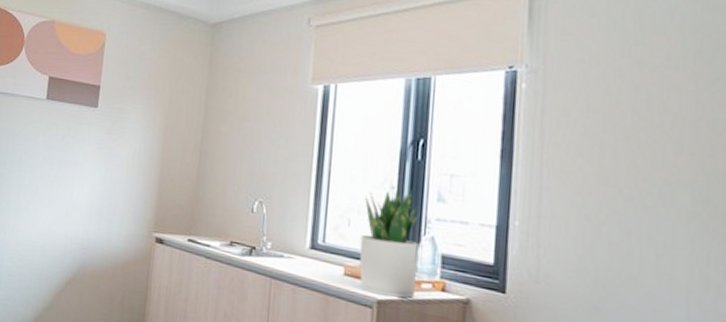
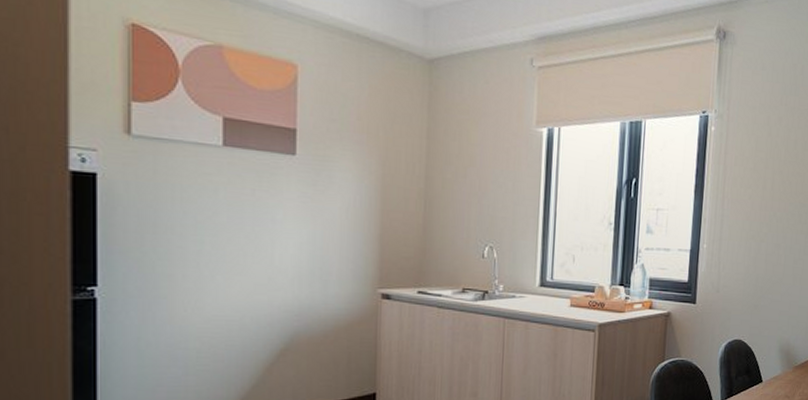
planter: present [359,187,420,299] -> none [583,223,633,319]

